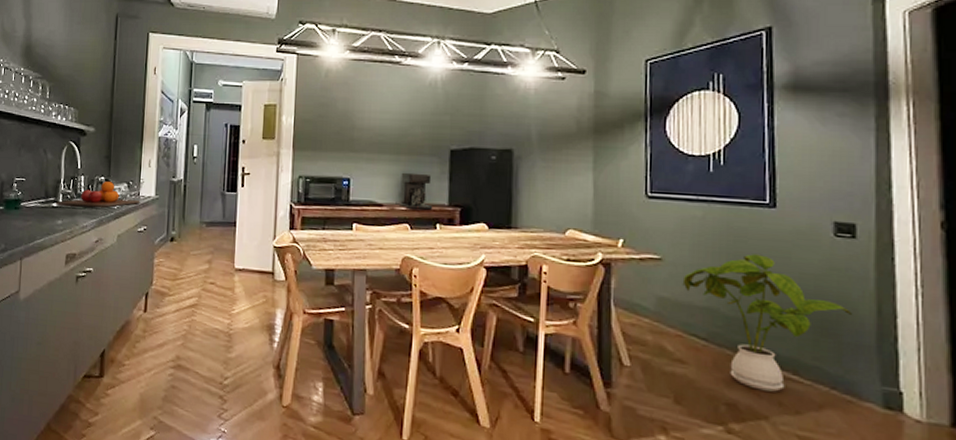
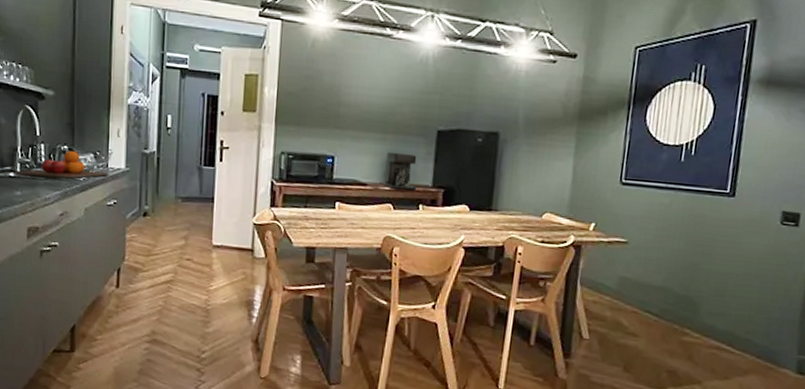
house plant: present [682,254,853,392] -> none [643,239,785,361]

